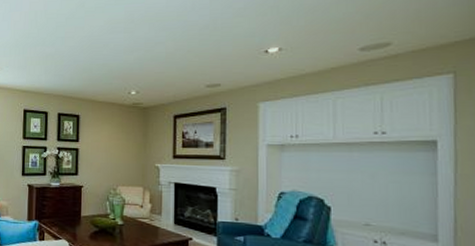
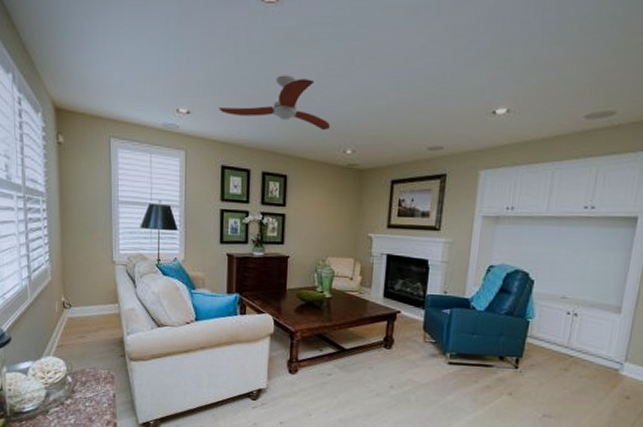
ceiling fan: none [22,34,115,77] -> present [219,75,330,131]

